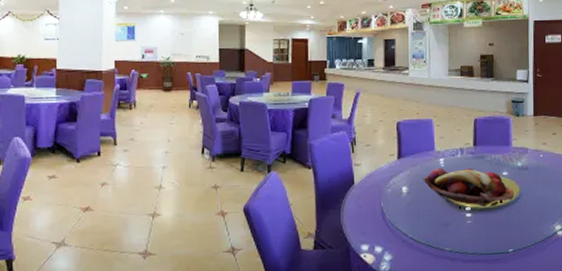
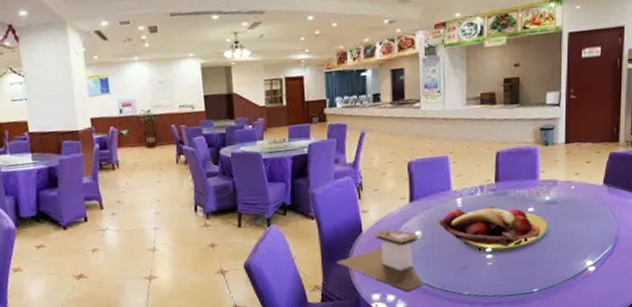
architectural model: none [329,183,409,244] -> present [336,229,424,291]

